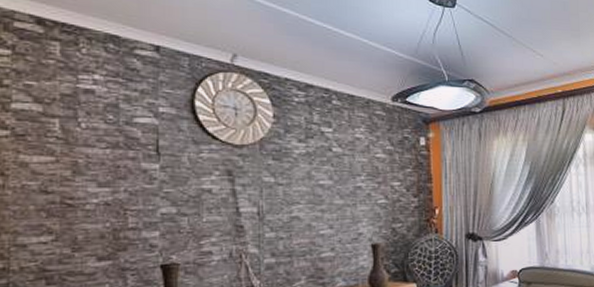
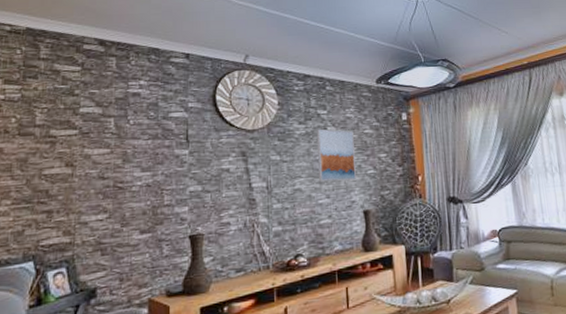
wall art: none [318,149,364,210] -> present [316,128,356,182]

